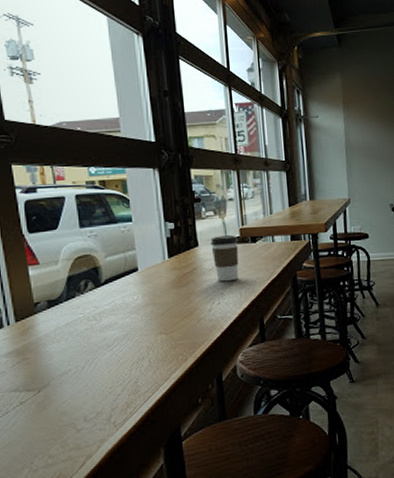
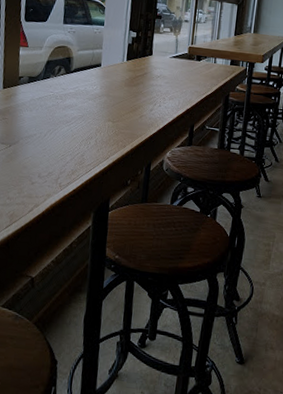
coffee cup: present [210,235,239,282] -> none [162,49,186,89]

